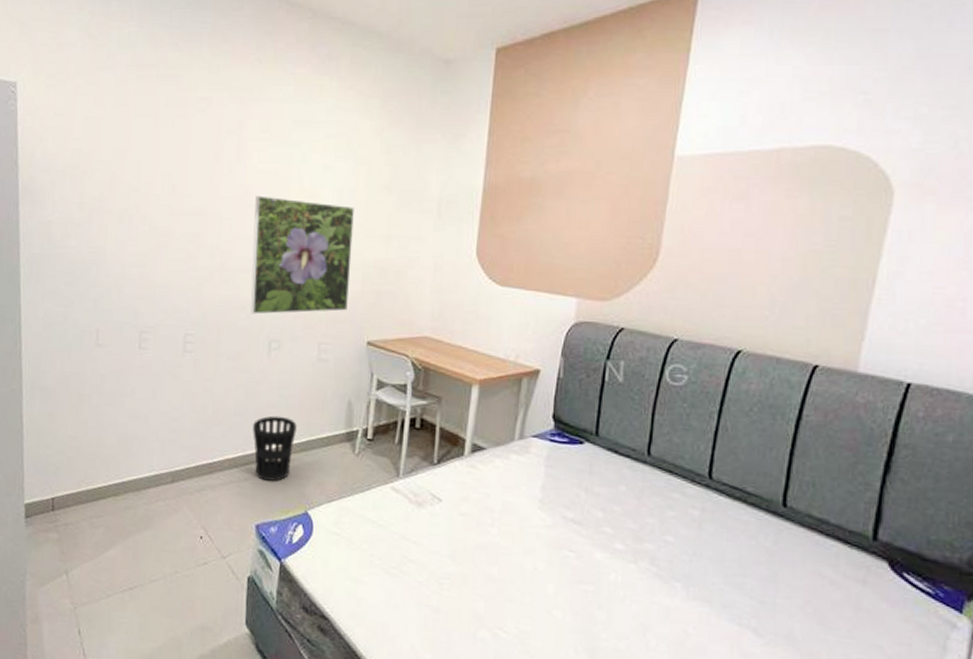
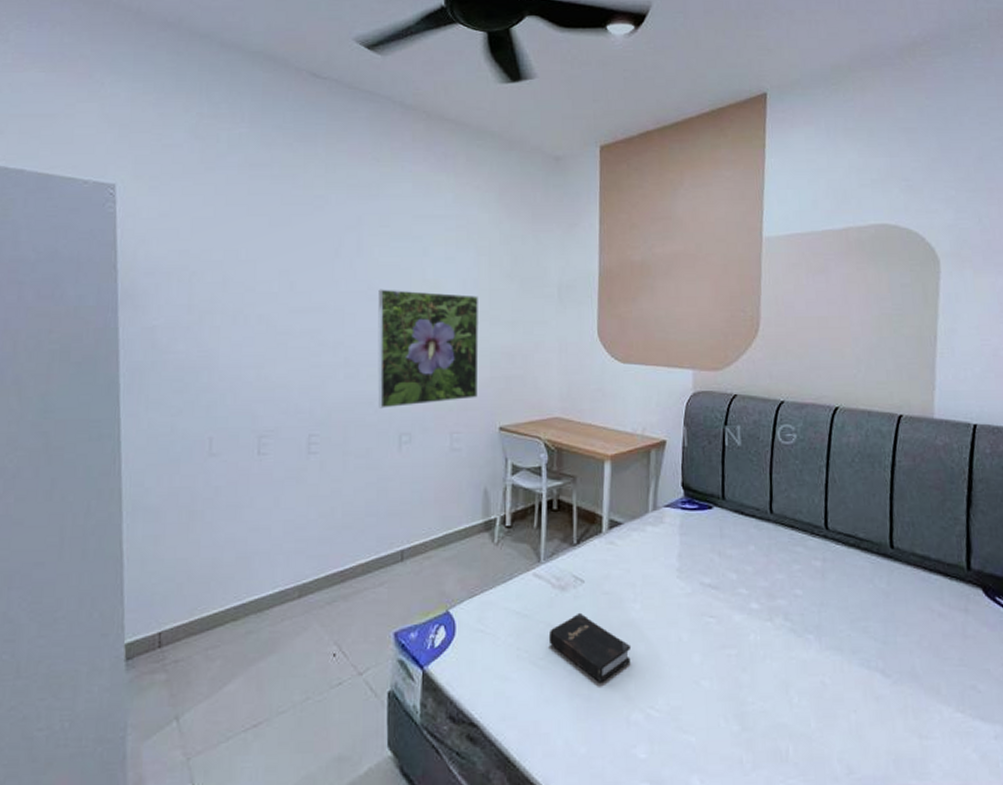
wastebasket: present [253,415,297,482] -> none [386,512,433,584]
hardback book: none [402,529,485,598] -> present [548,612,632,682]

